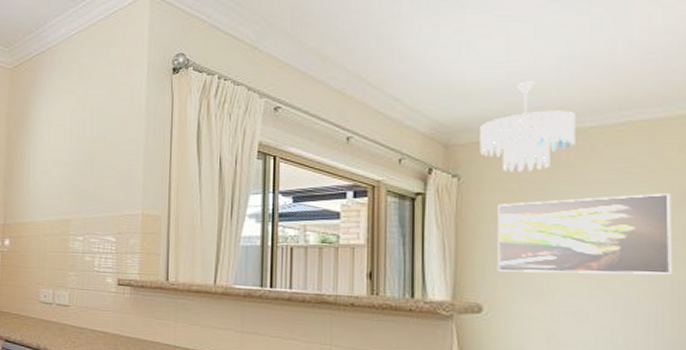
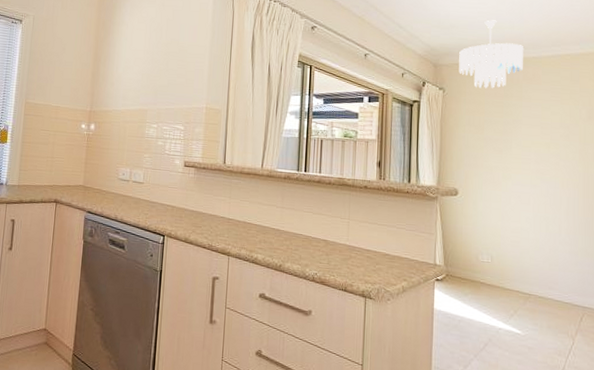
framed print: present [497,193,673,275] -> none [469,109,585,170]

